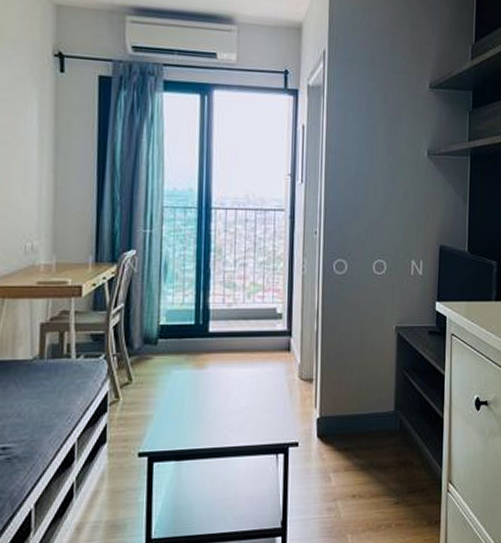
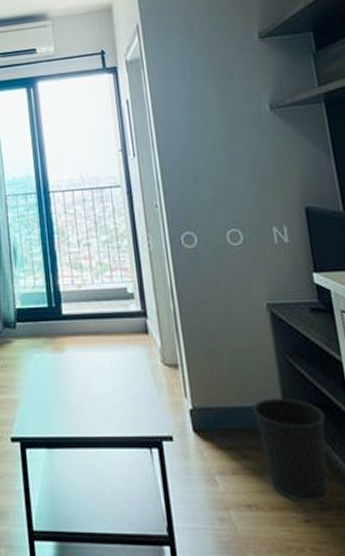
wastebasket: none [370,405,424,490] -> present [252,397,329,504]

